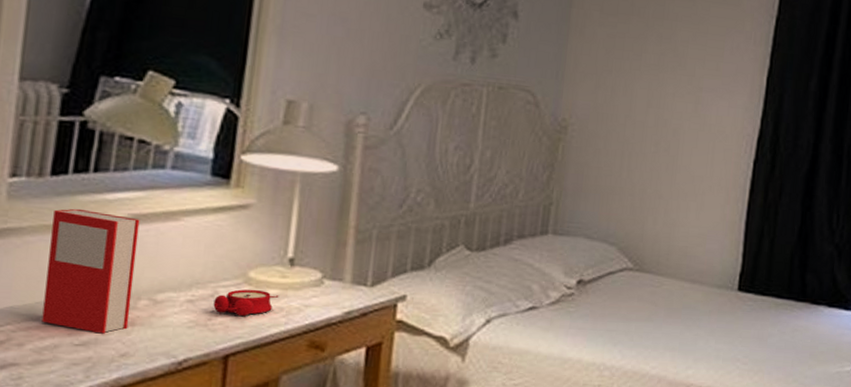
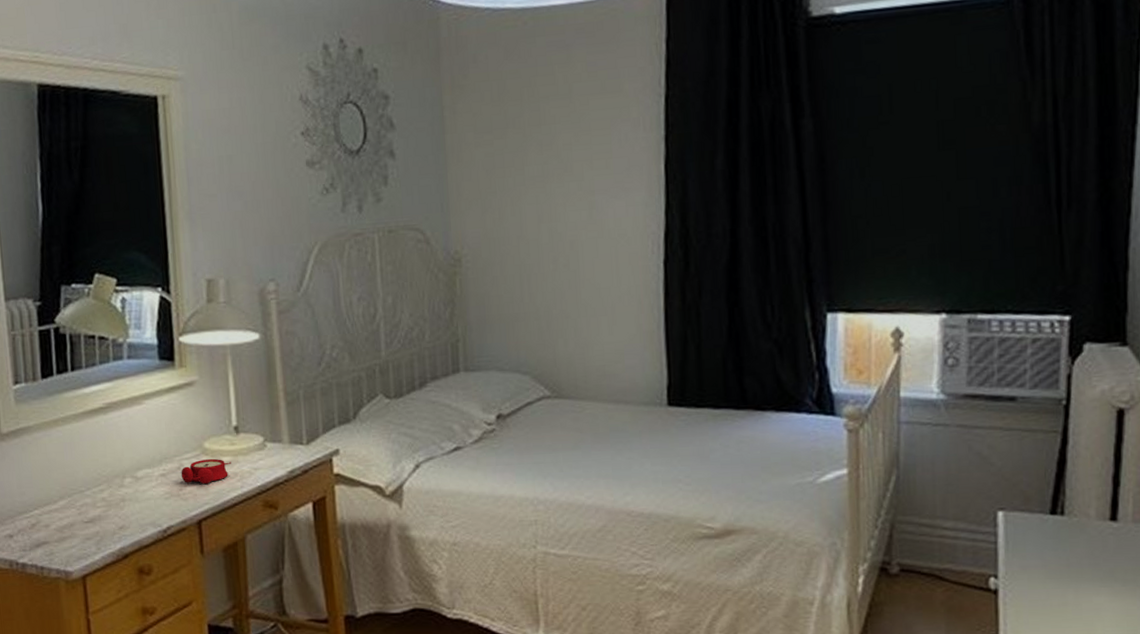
book: present [42,208,140,334] -> none [49,404,121,511]

